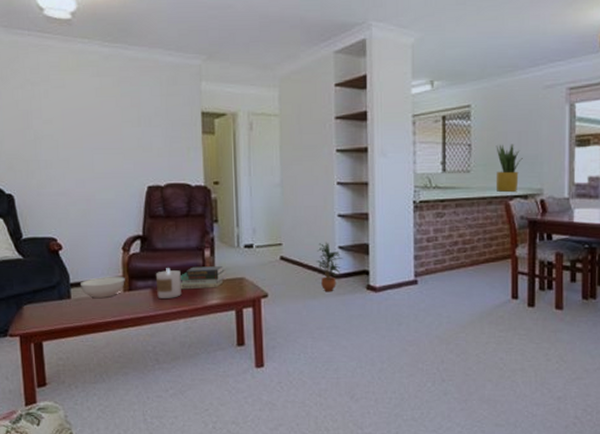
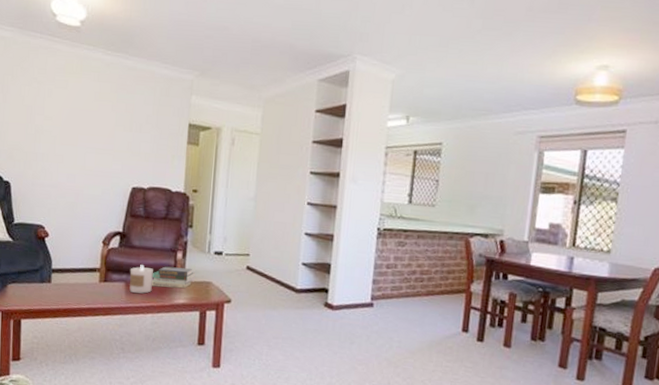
bowl: present [79,277,125,299] -> none [60,266,102,287]
potted plant: present [316,242,343,292] -> none [279,257,306,305]
planter: present [495,144,523,192] -> none [458,183,487,230]

